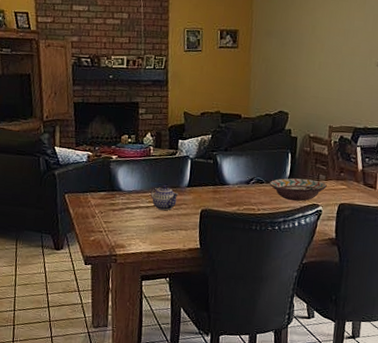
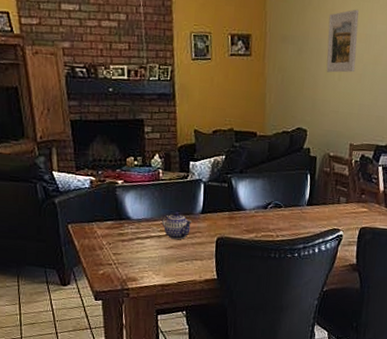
decorative bowl: present [269,178,327,201] -> none [288,201,348,226]
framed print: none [307,8,338,63] -> present [326,9,359,73]

